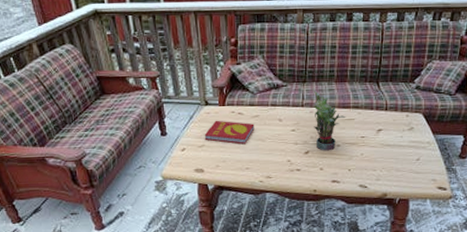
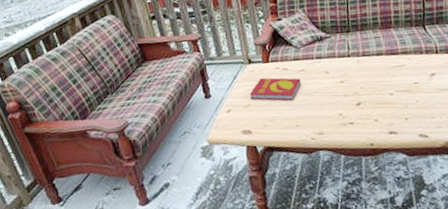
potted plant: present [313,89,346,151] -> none [359,38,396,101]

